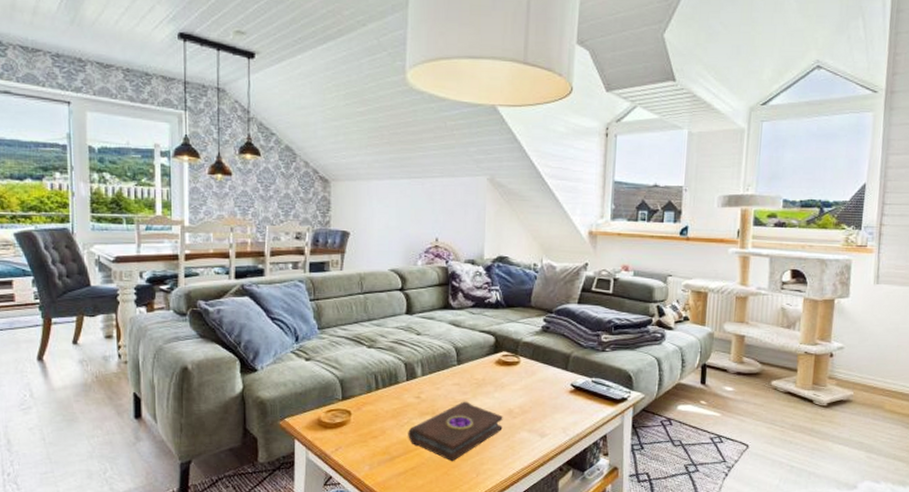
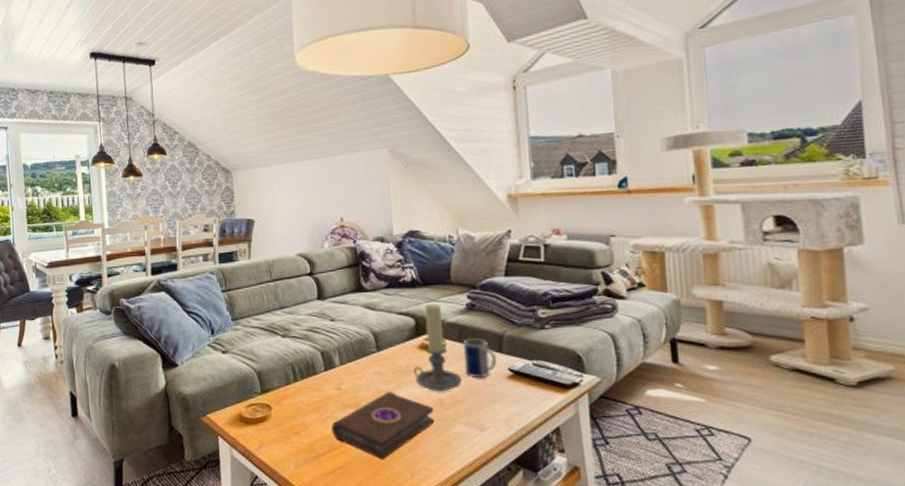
candle holder: none [488,324,531,402] -> present [413,304,463,391]
mug: none [534,357,563,391] -> present [462,338,497,378]

